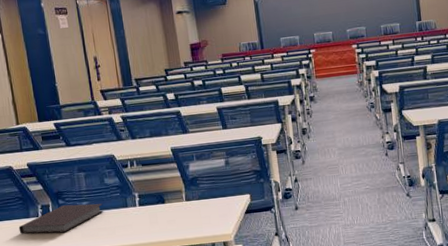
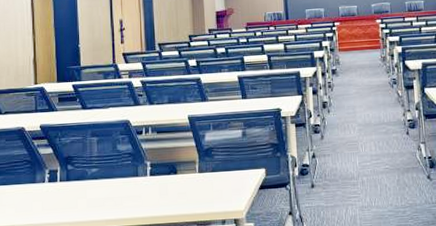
notebook: present [18,203,104,234] -> none [23,171,113,202]

